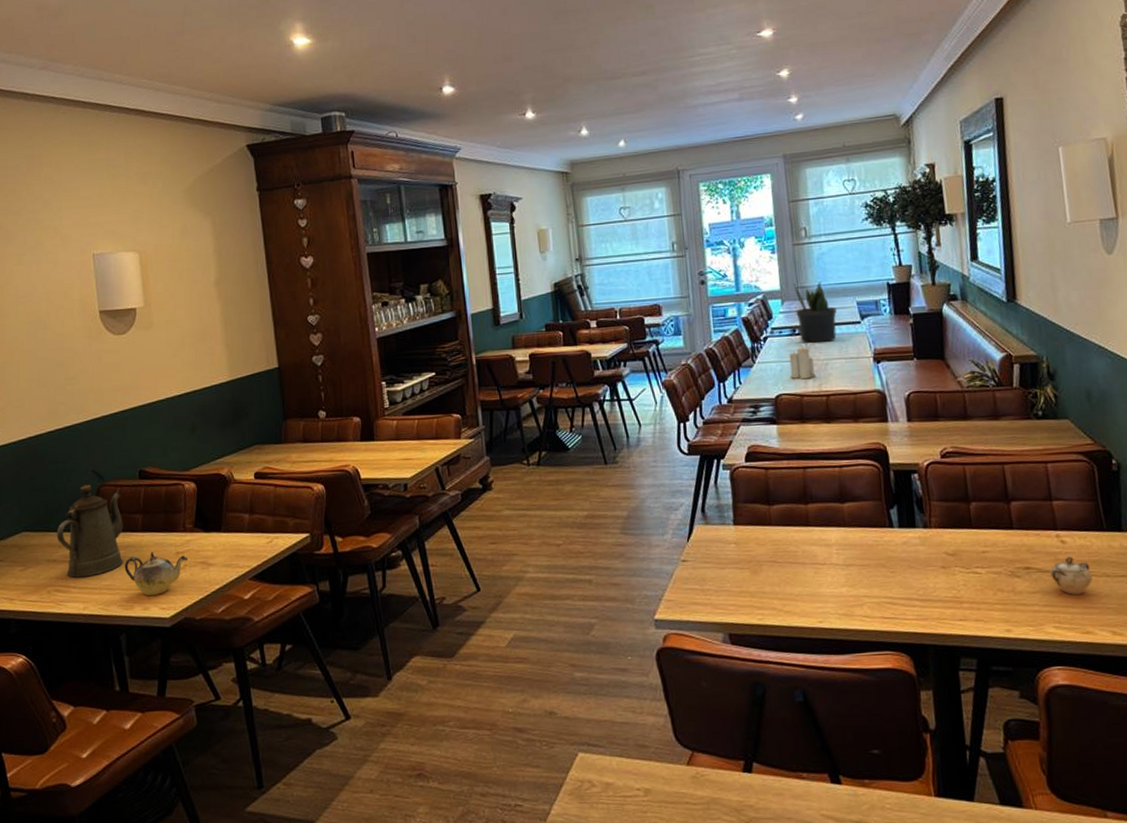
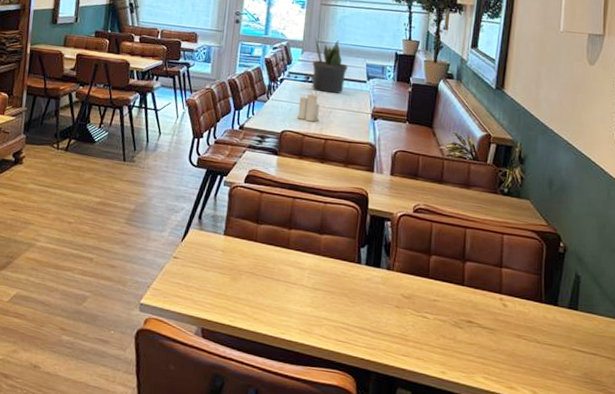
sugar bowl: present [1049,556,1094,595] -> none [488,318,525,354]

